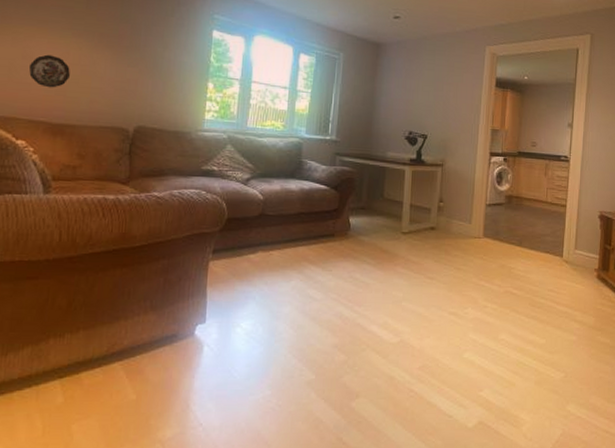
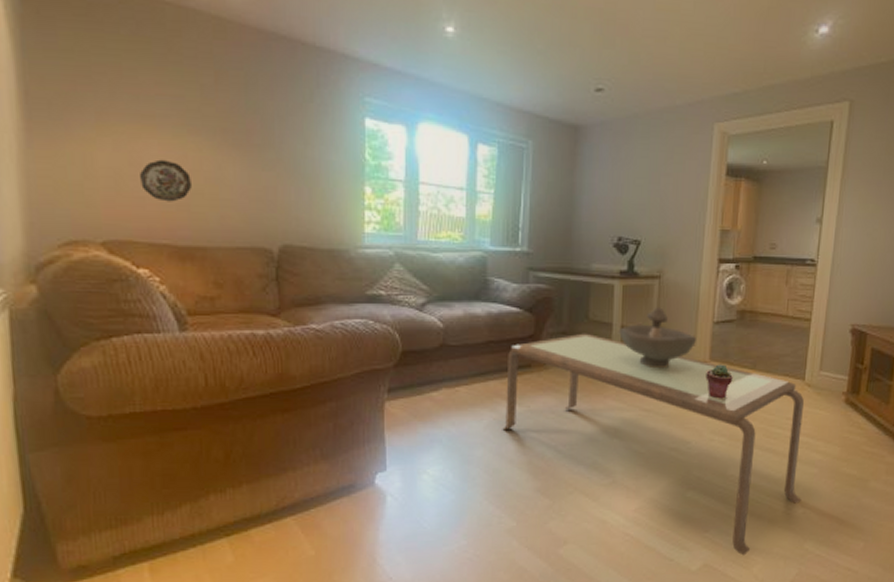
coffee table: none [307,209,563,415] -> present [502,333,805,556]
decorative bowl: none [408,190,472,242] -> present [619,307,696,369]
potted succulent: none [480,240,503,271] -> present [705,364,733,399]

